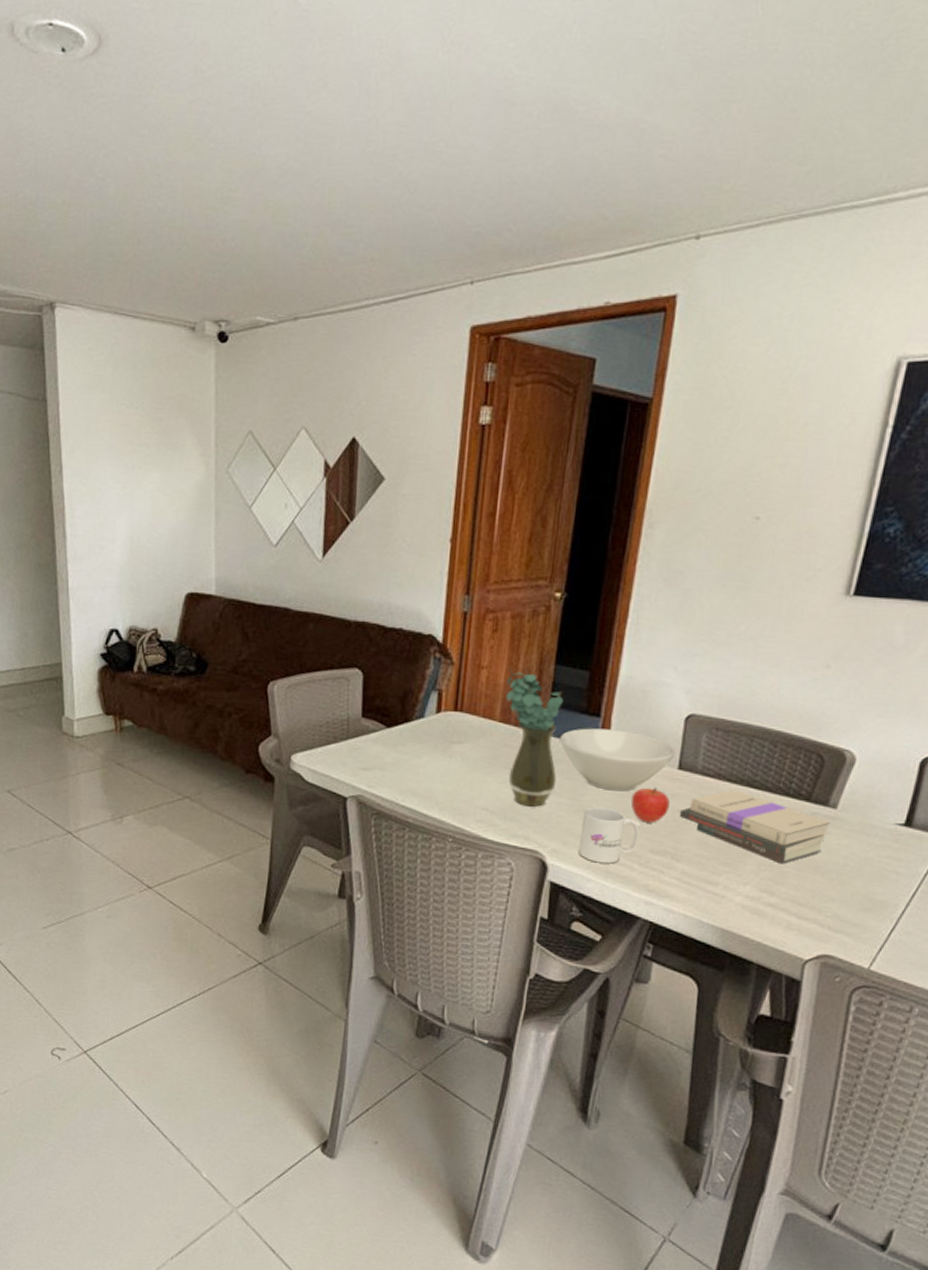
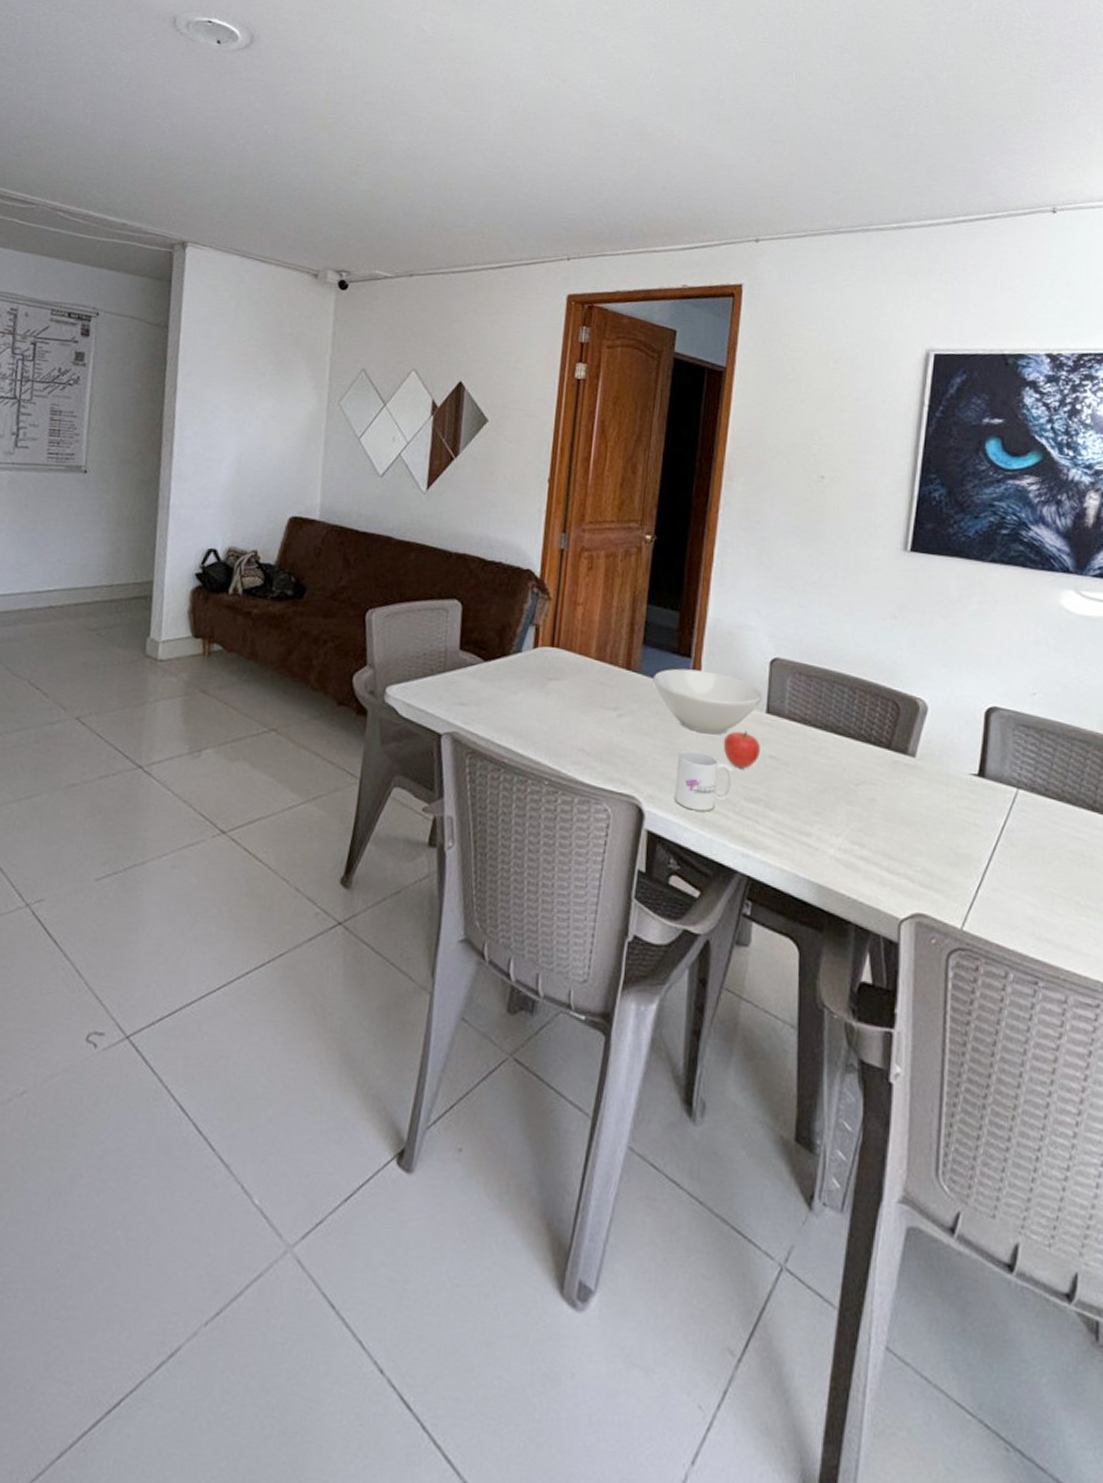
vase: present [506,667,564,807] -> none [601,605,656,749]
books: present [679,789,831,864] -> none [769,735,912,814]

